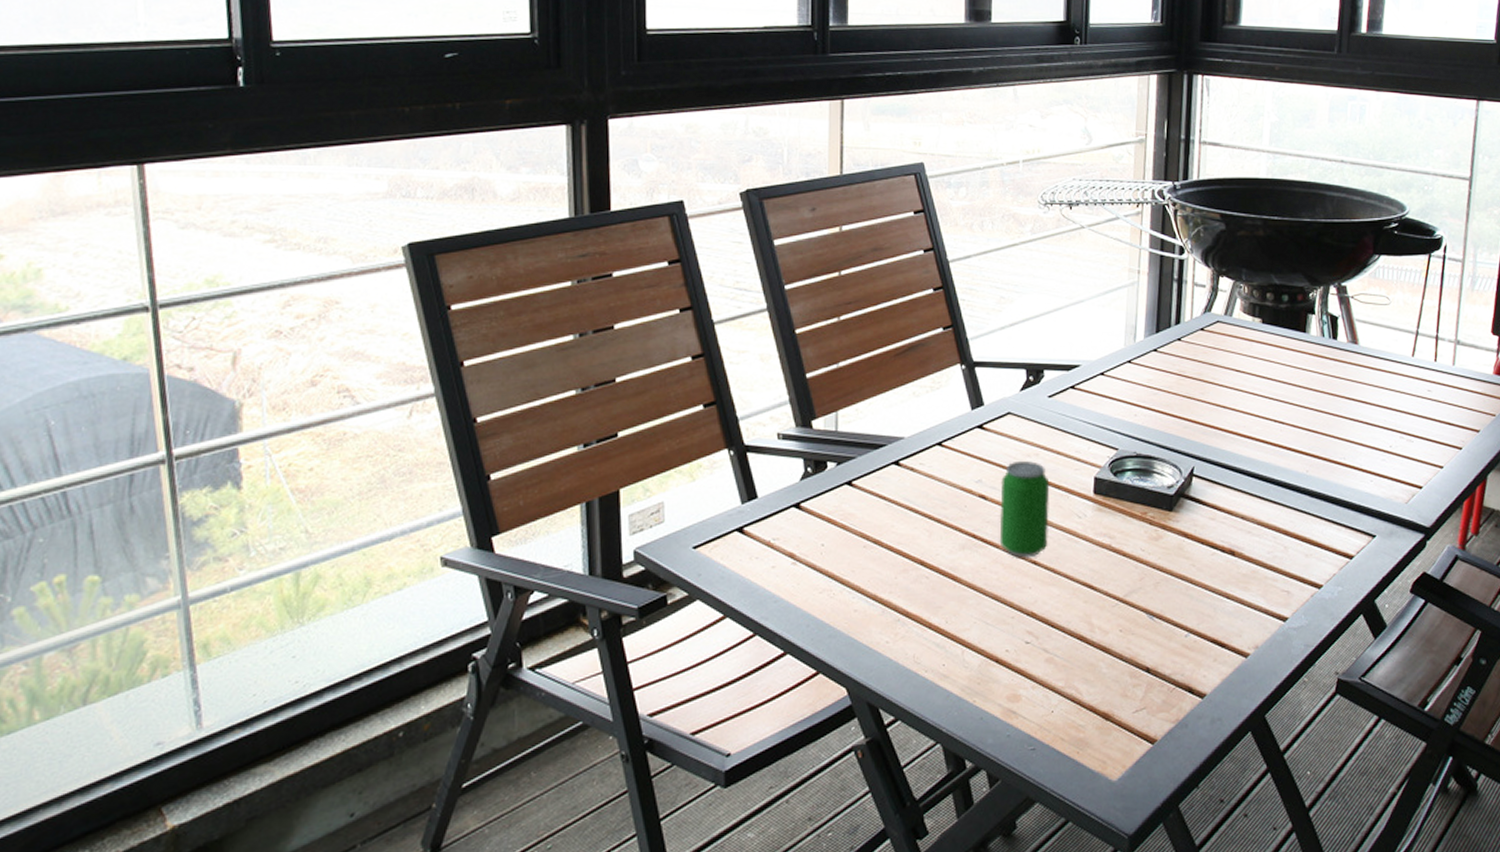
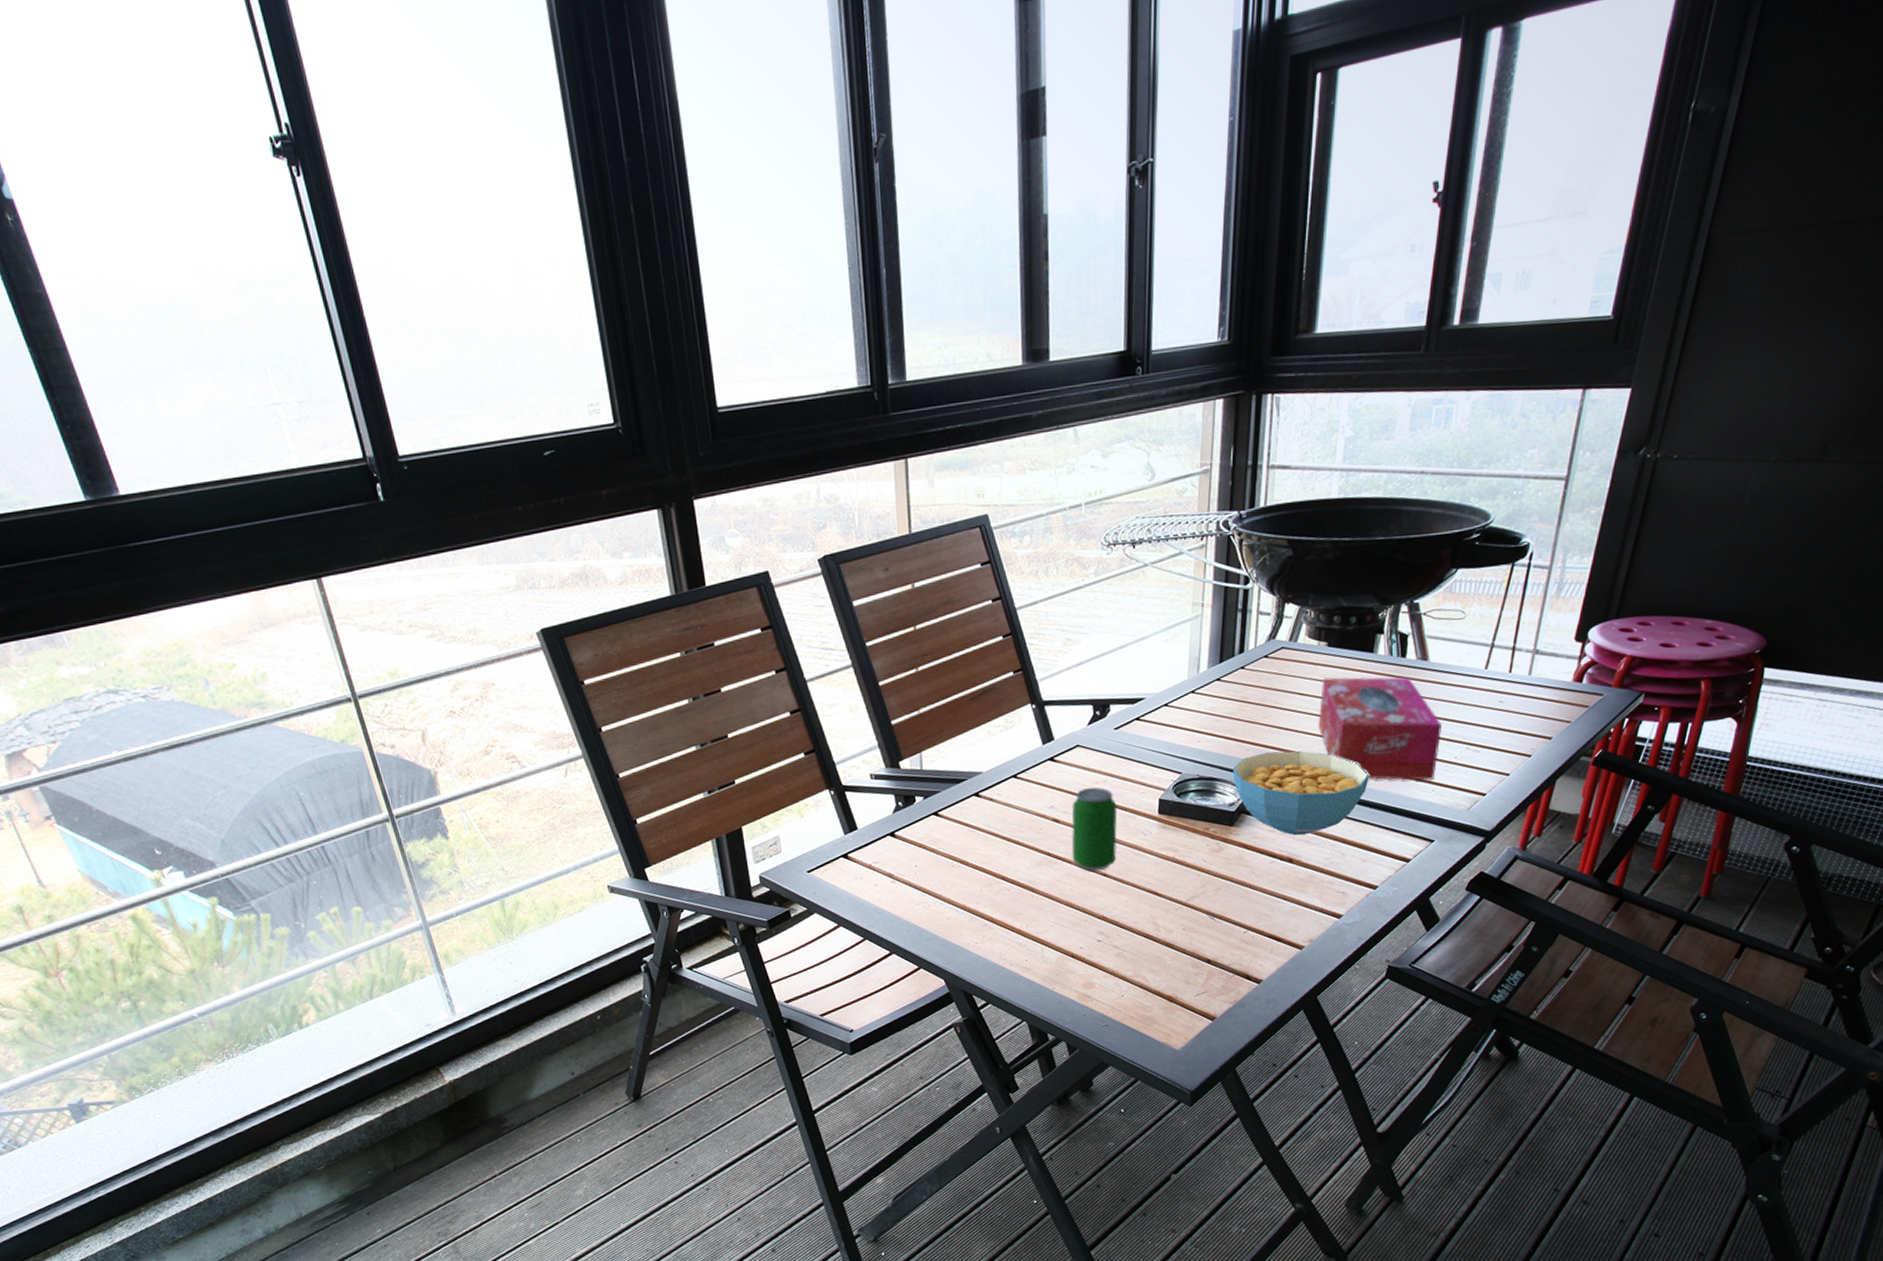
cereal bowl: none [1170,430,1308,525] -> present [1232,750,1369,836]
tissue box: none [1255,354,1375,470] -> present [1318,677,1441,781]

